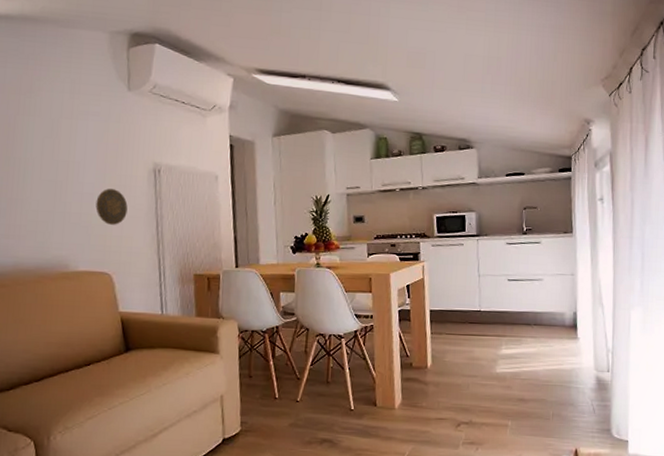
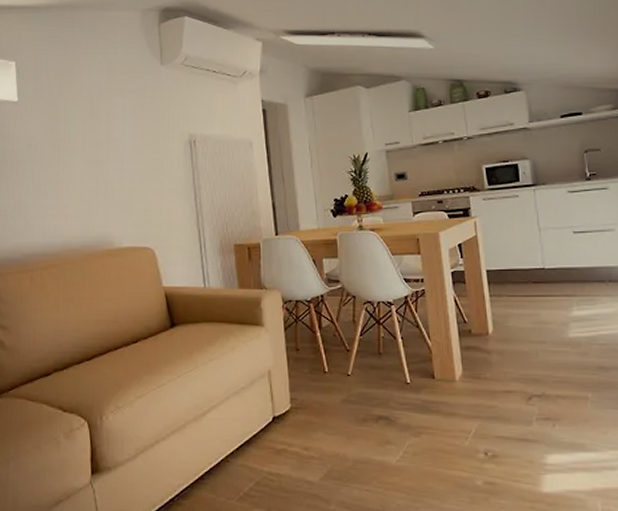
decorative plate: present [95,189,128,225] -> none [136,163,166,199]

